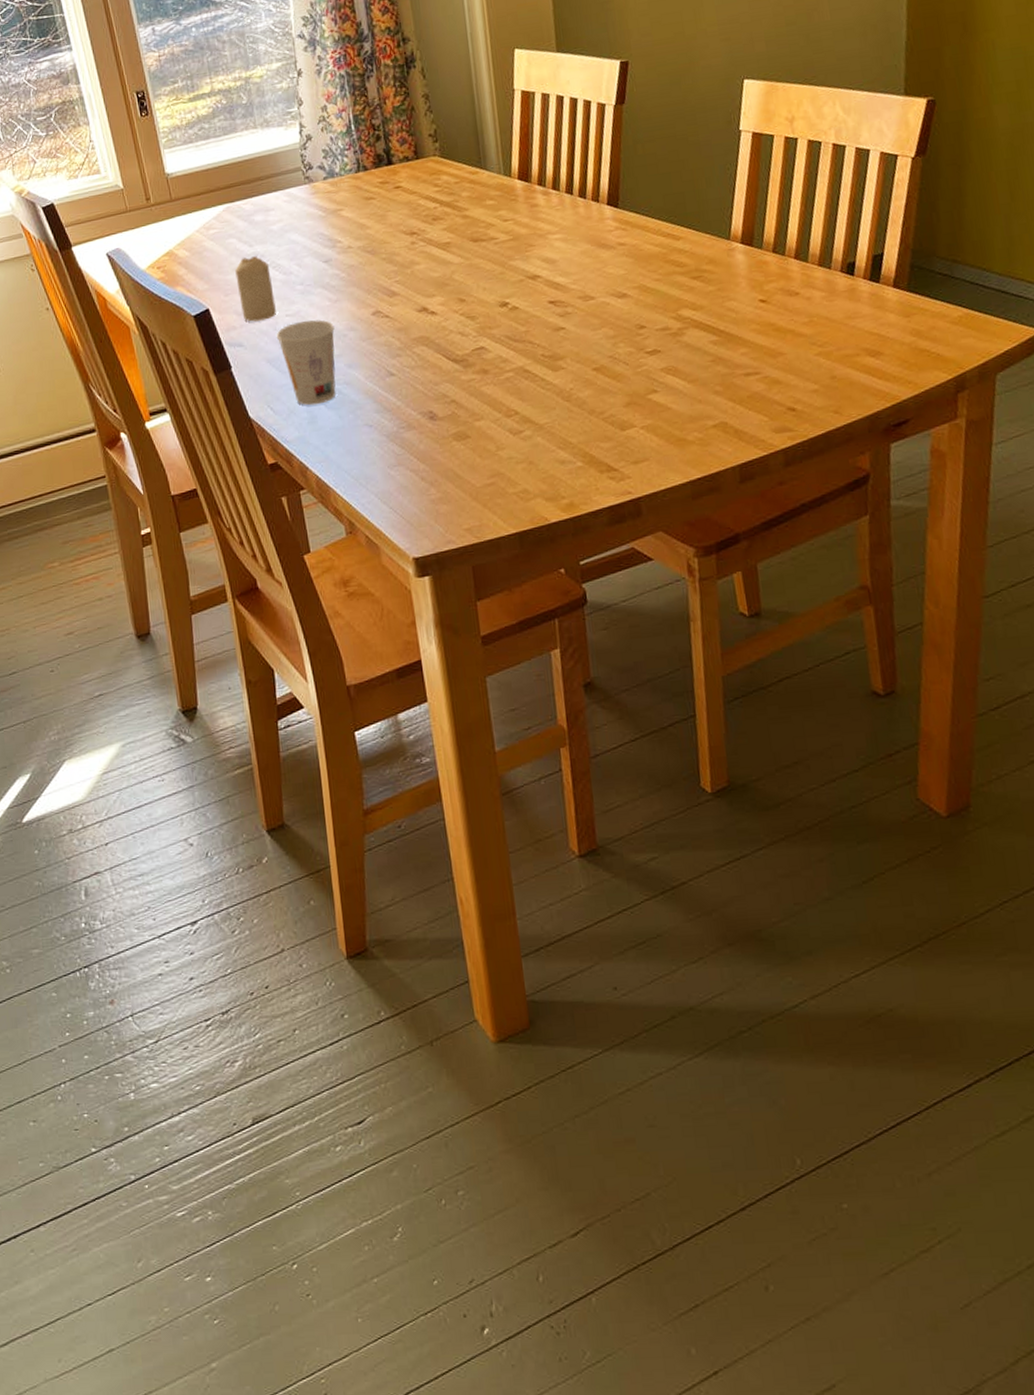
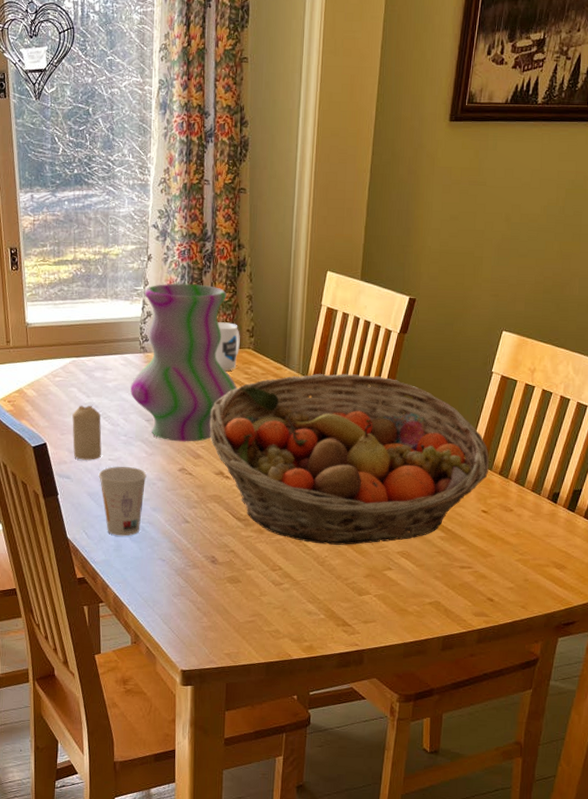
vase: none [298,91,428,281] -> present [130,283,237,442]
mug: none [392,130,424,187] -> present [215,322,240,371]
fruit basket: none [400,160,759,376] -> present [209,374,490,545]

